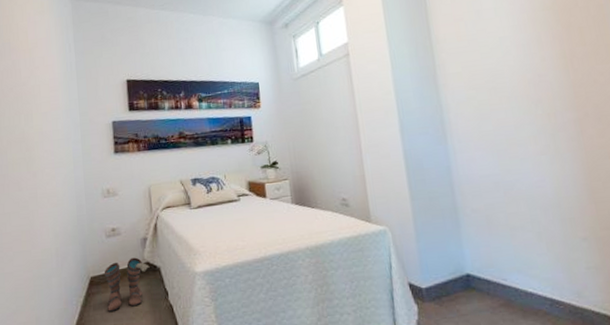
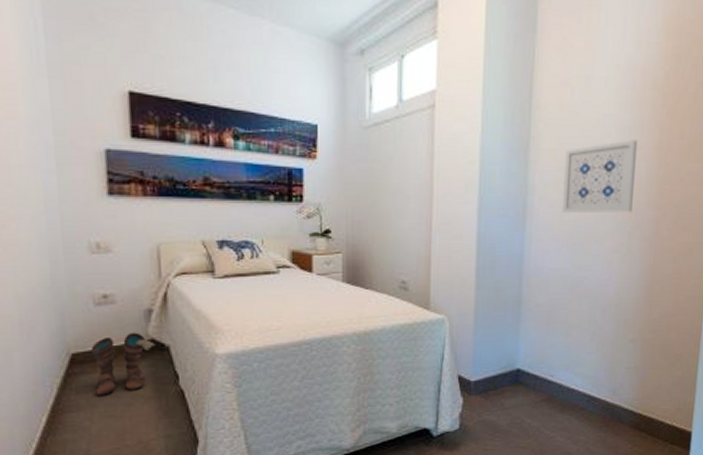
wall art: none [471,53,550,124] -> present [562,140,638,213]

